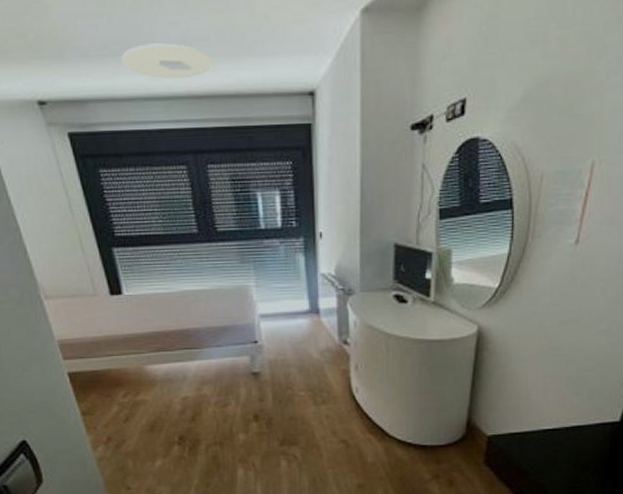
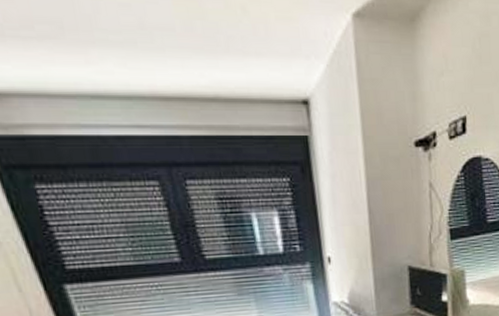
ceiling light: present [121,43,213,79] -> none [53,28,182,75]

